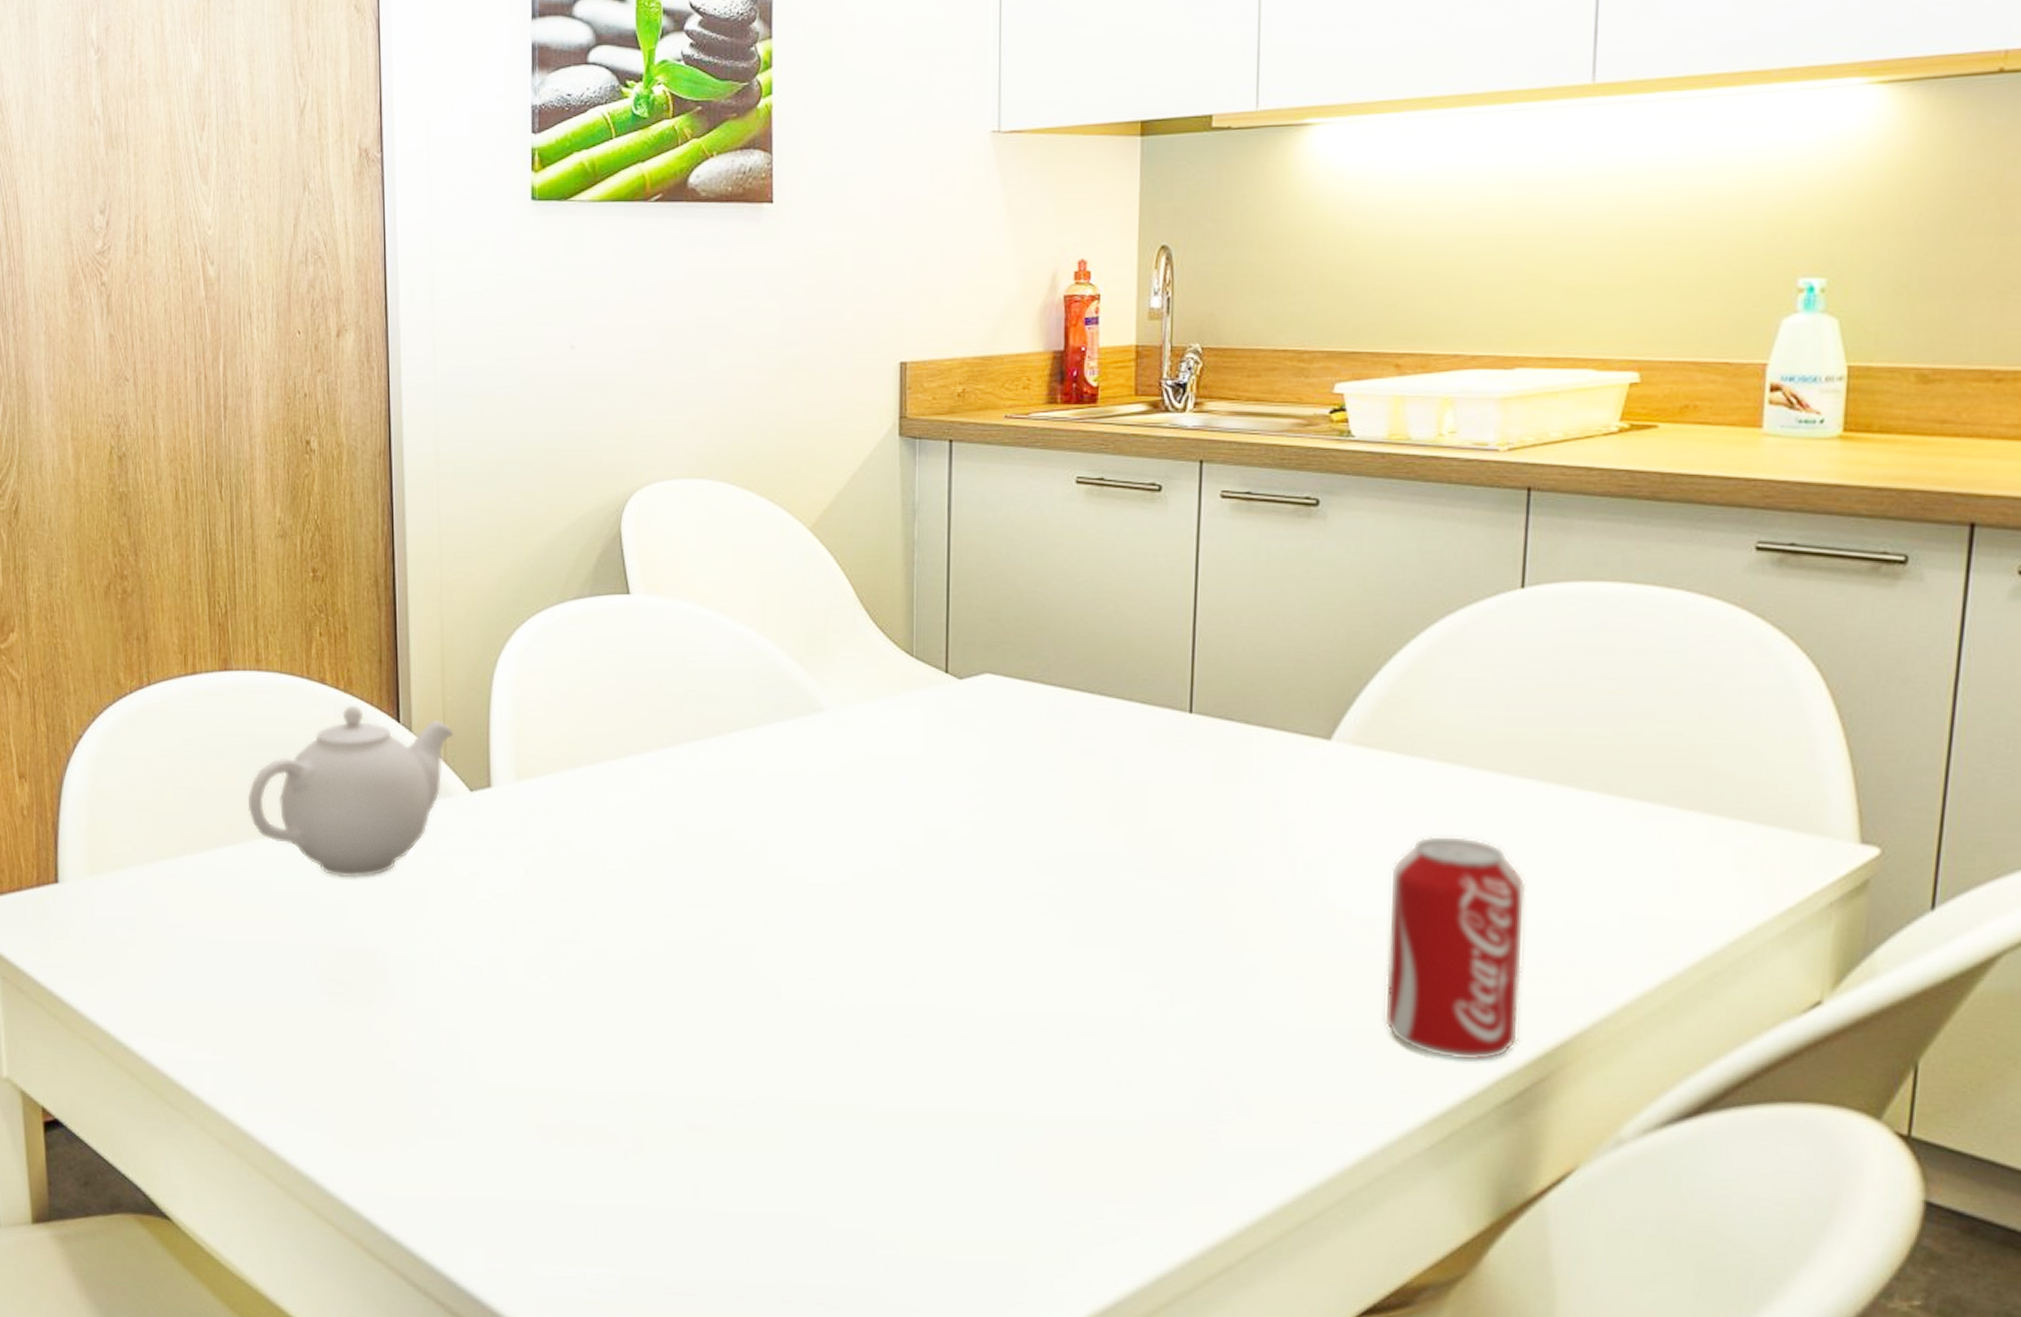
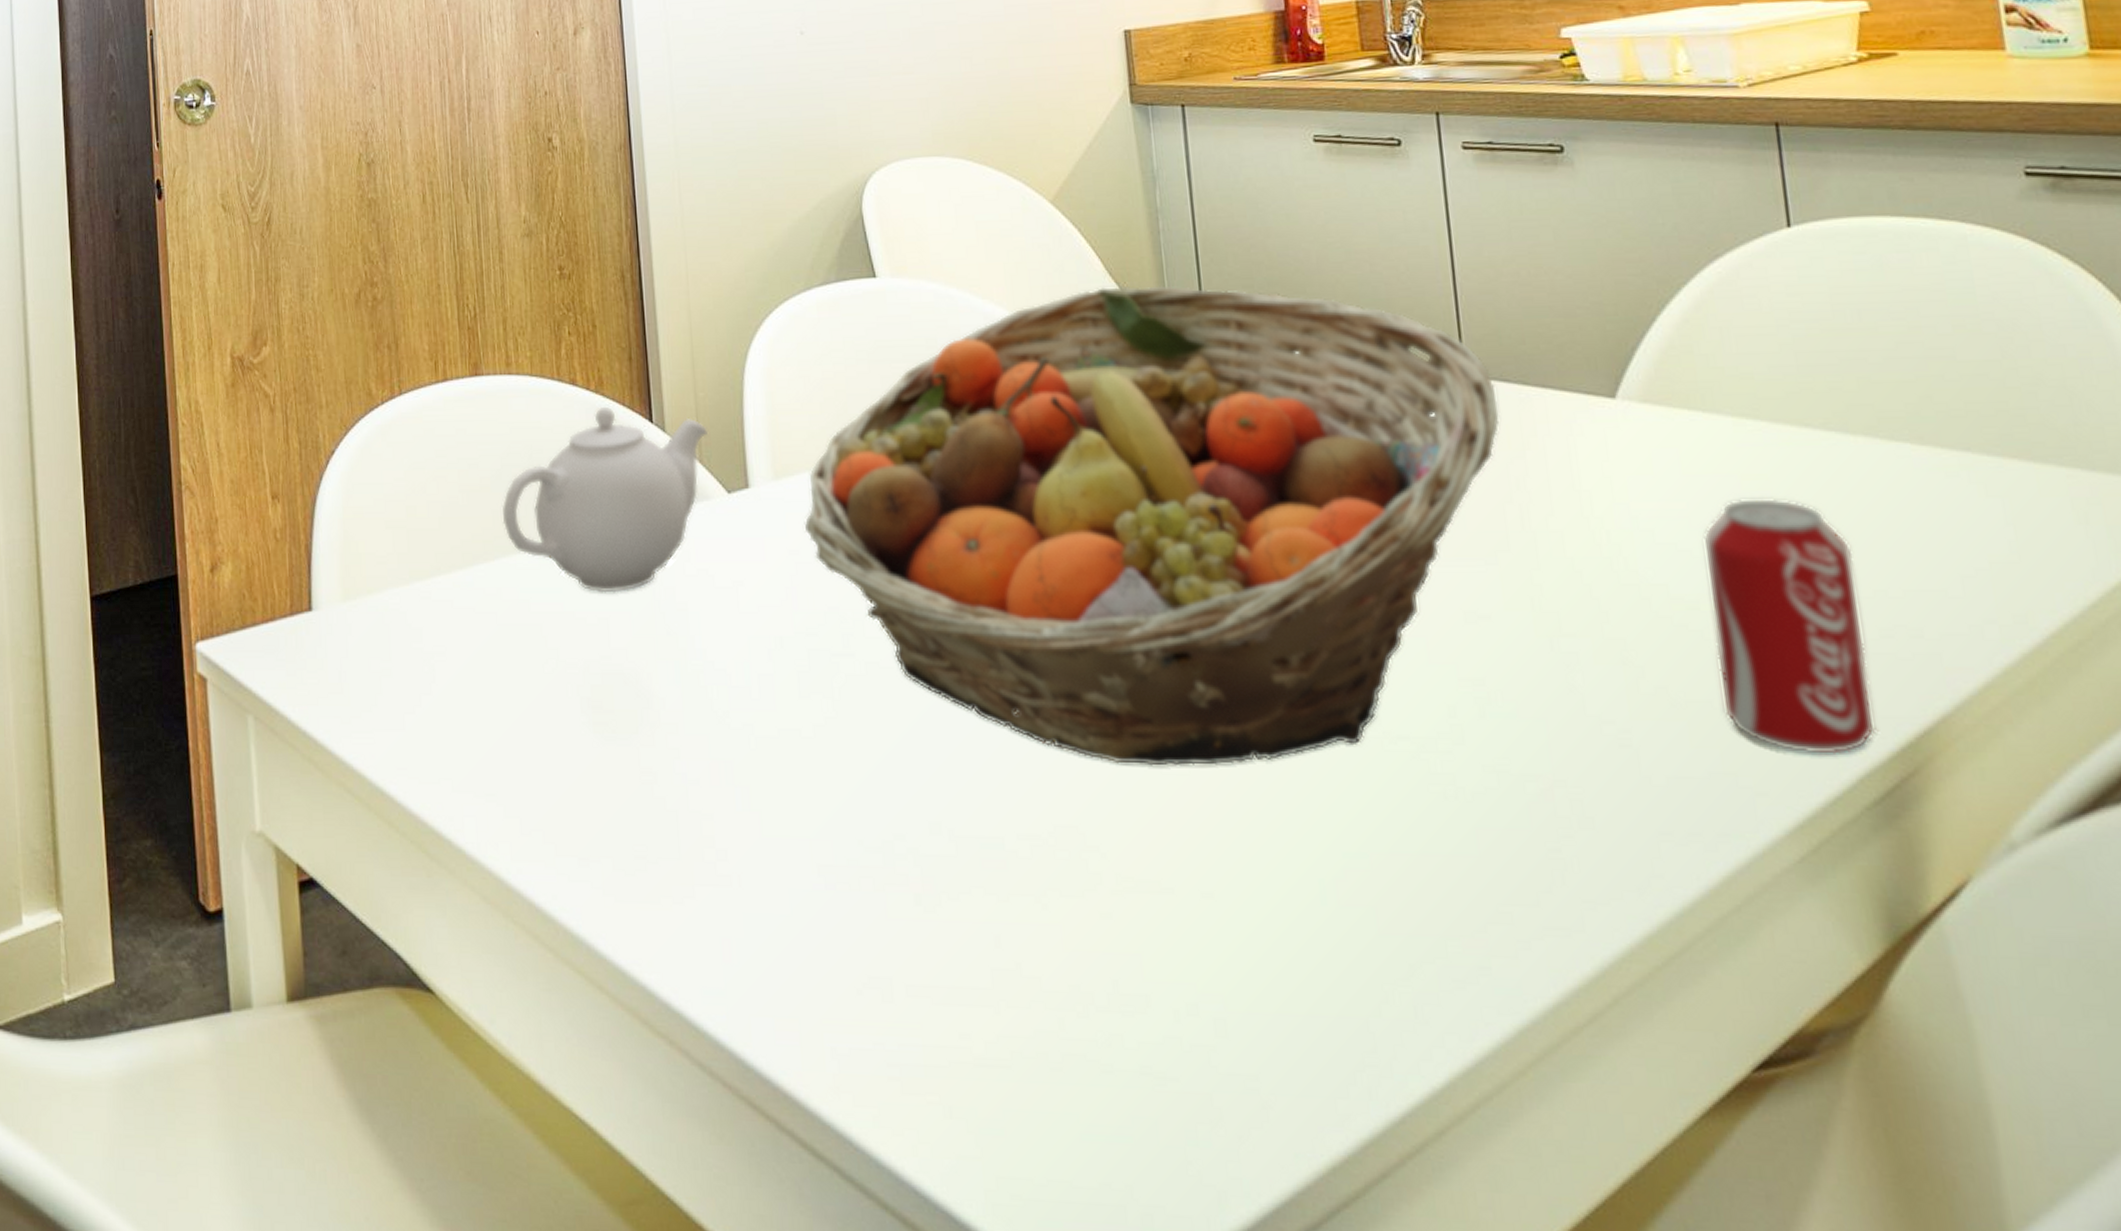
fruit basket: none [542,613,1219,1051] -> present [804,285,1500,766]

